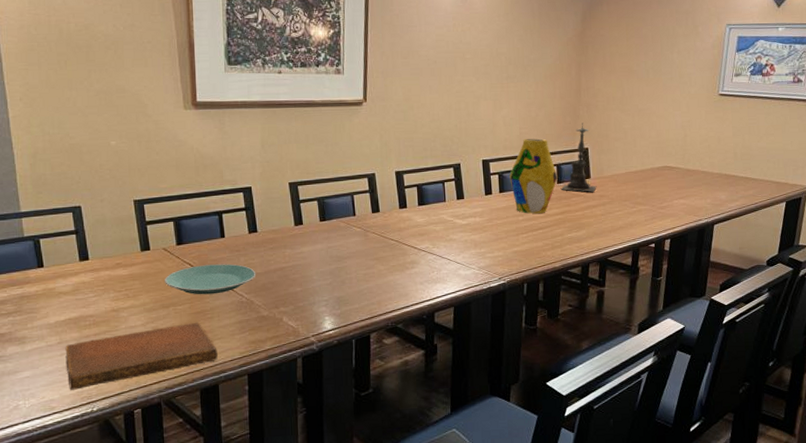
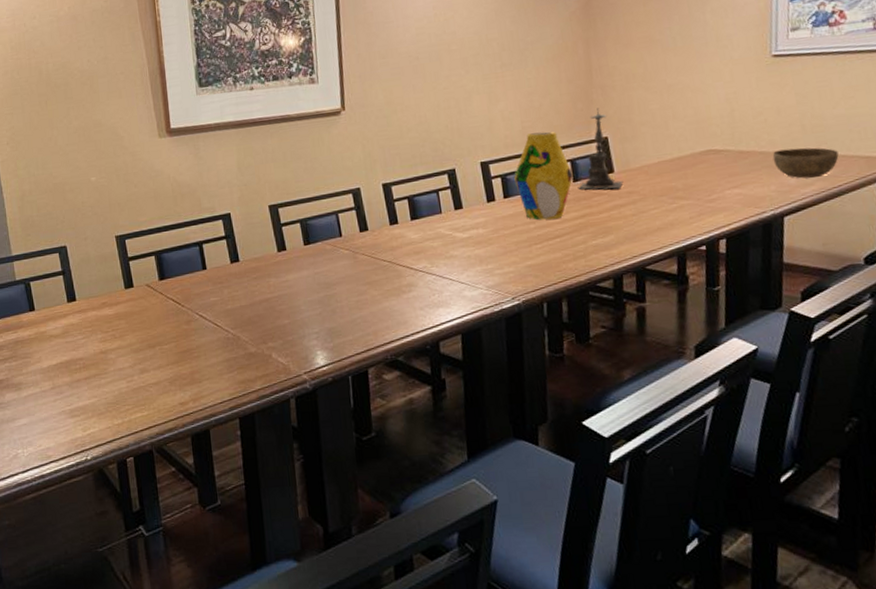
notebook: present [65,322,218,390] -> none [58,361,207,438]
plate: present [164,264,256,295] -> none [149,297,241,333]
bowl: none [711,171,758,195] -> present [772,147,839,179]

